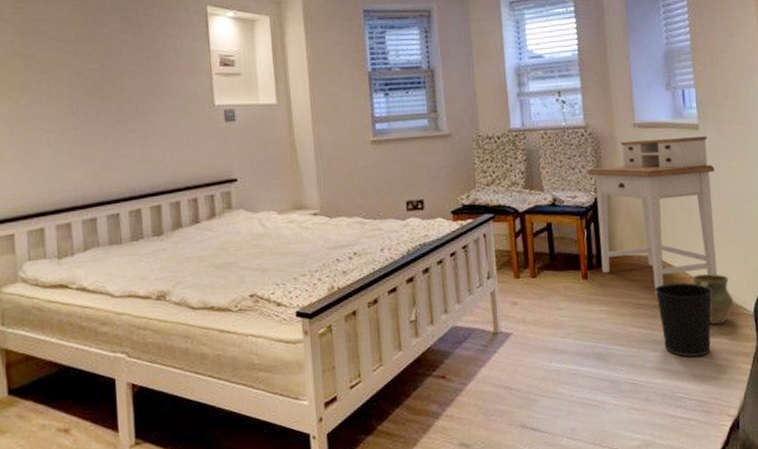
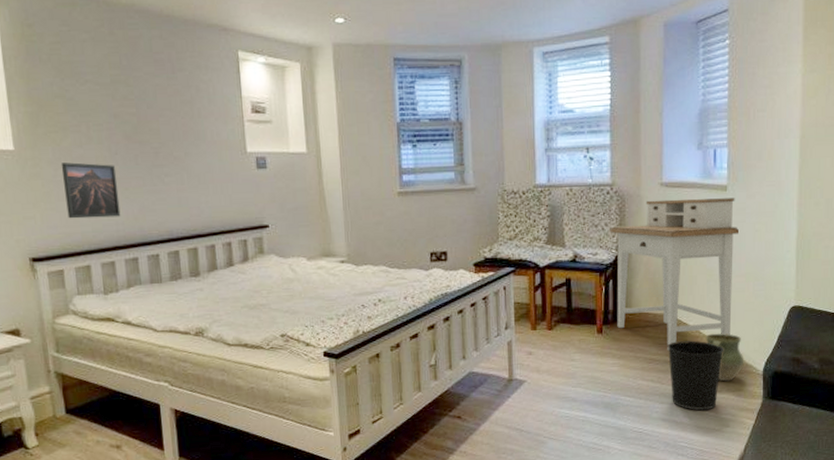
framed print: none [17,120,80,180] -> present [61,162,121,219]

